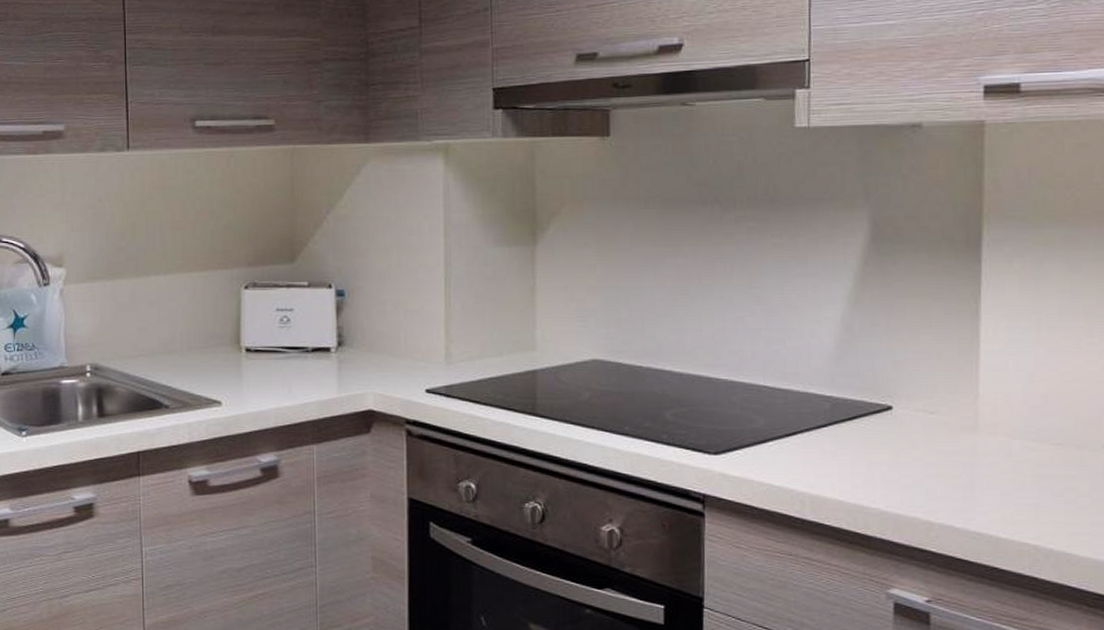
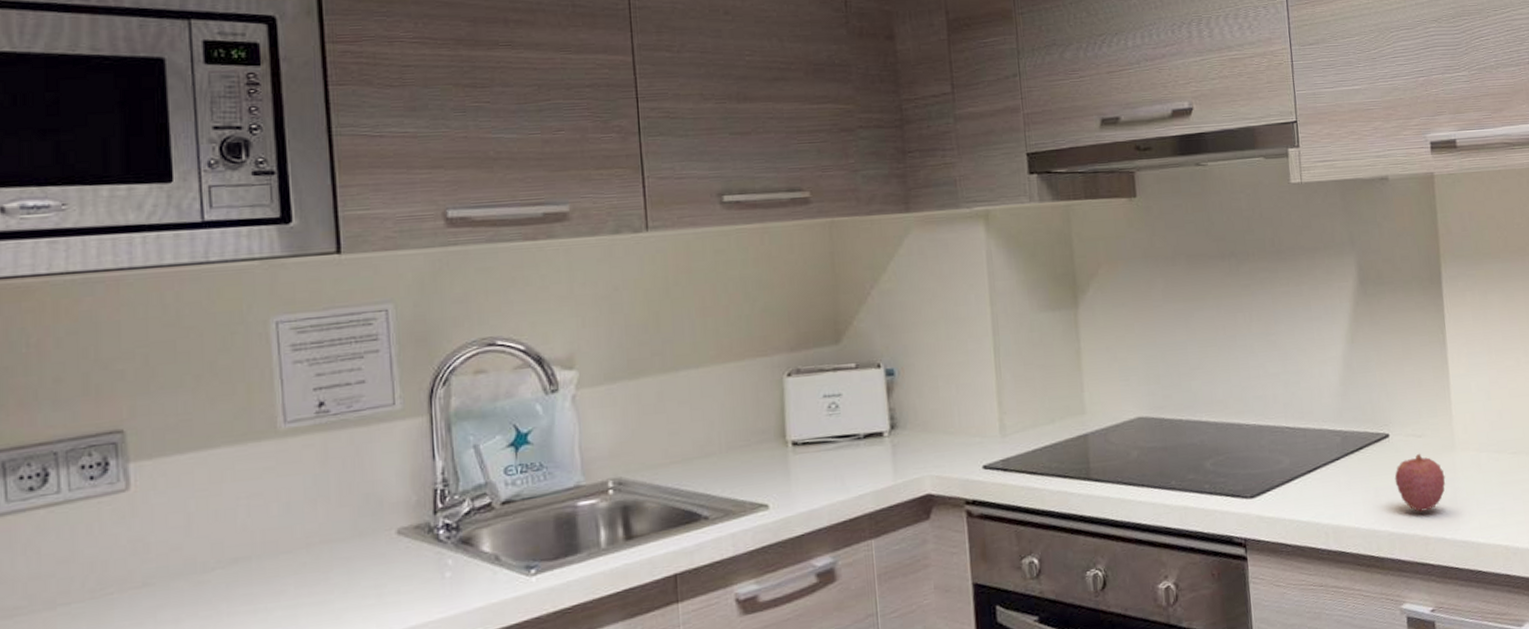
fruit: none [894,431,962,494] -> present [1394,453,1446,512]

